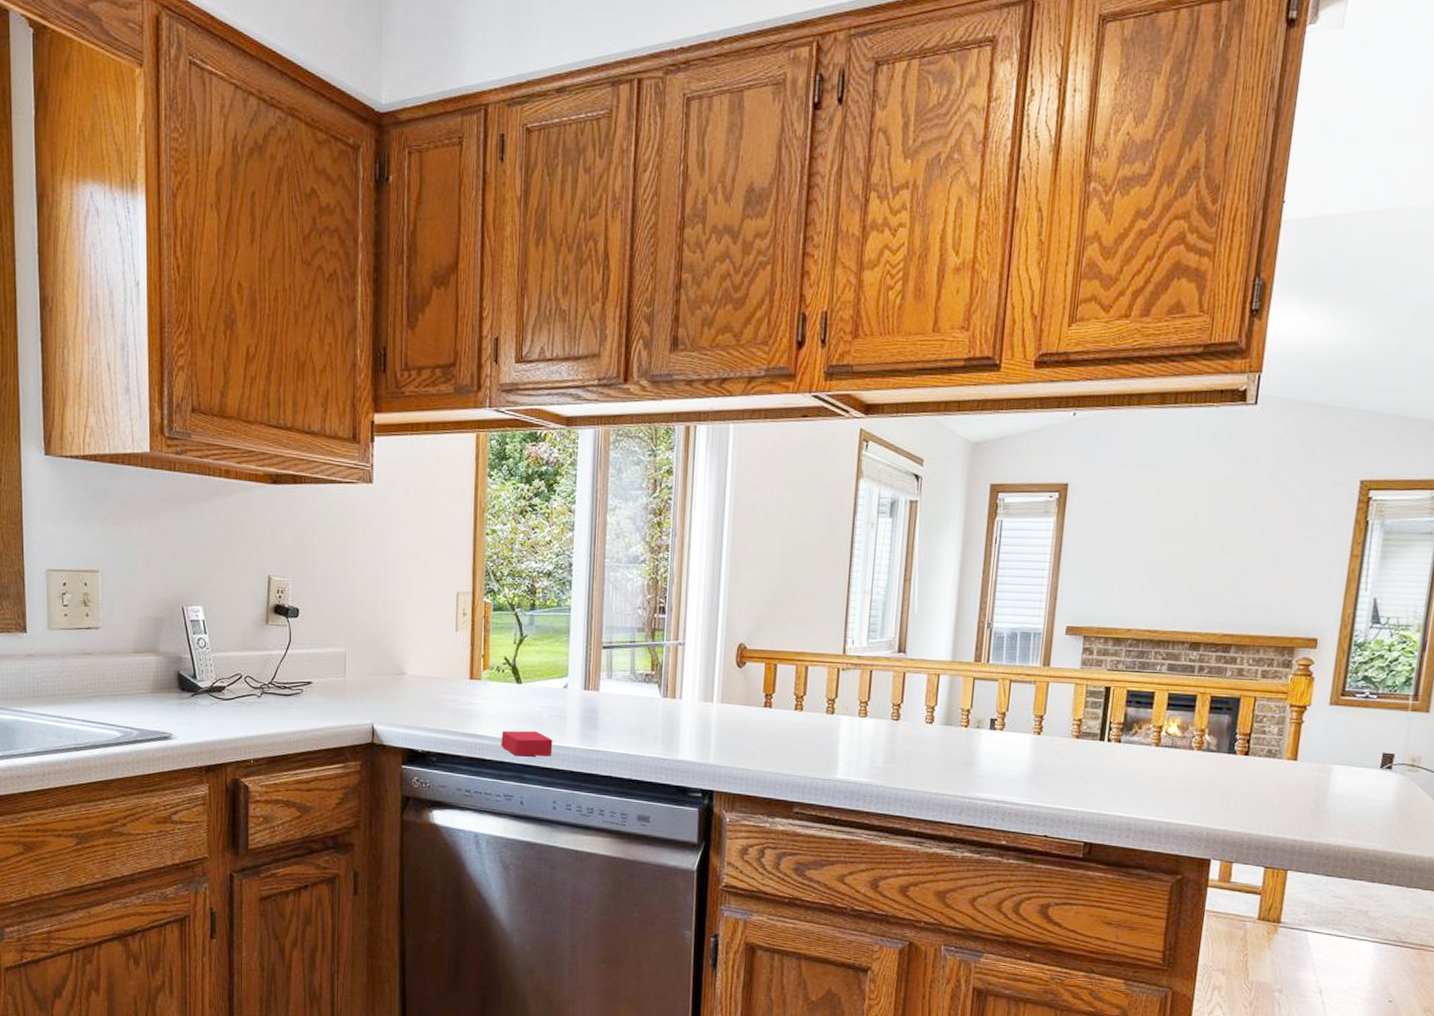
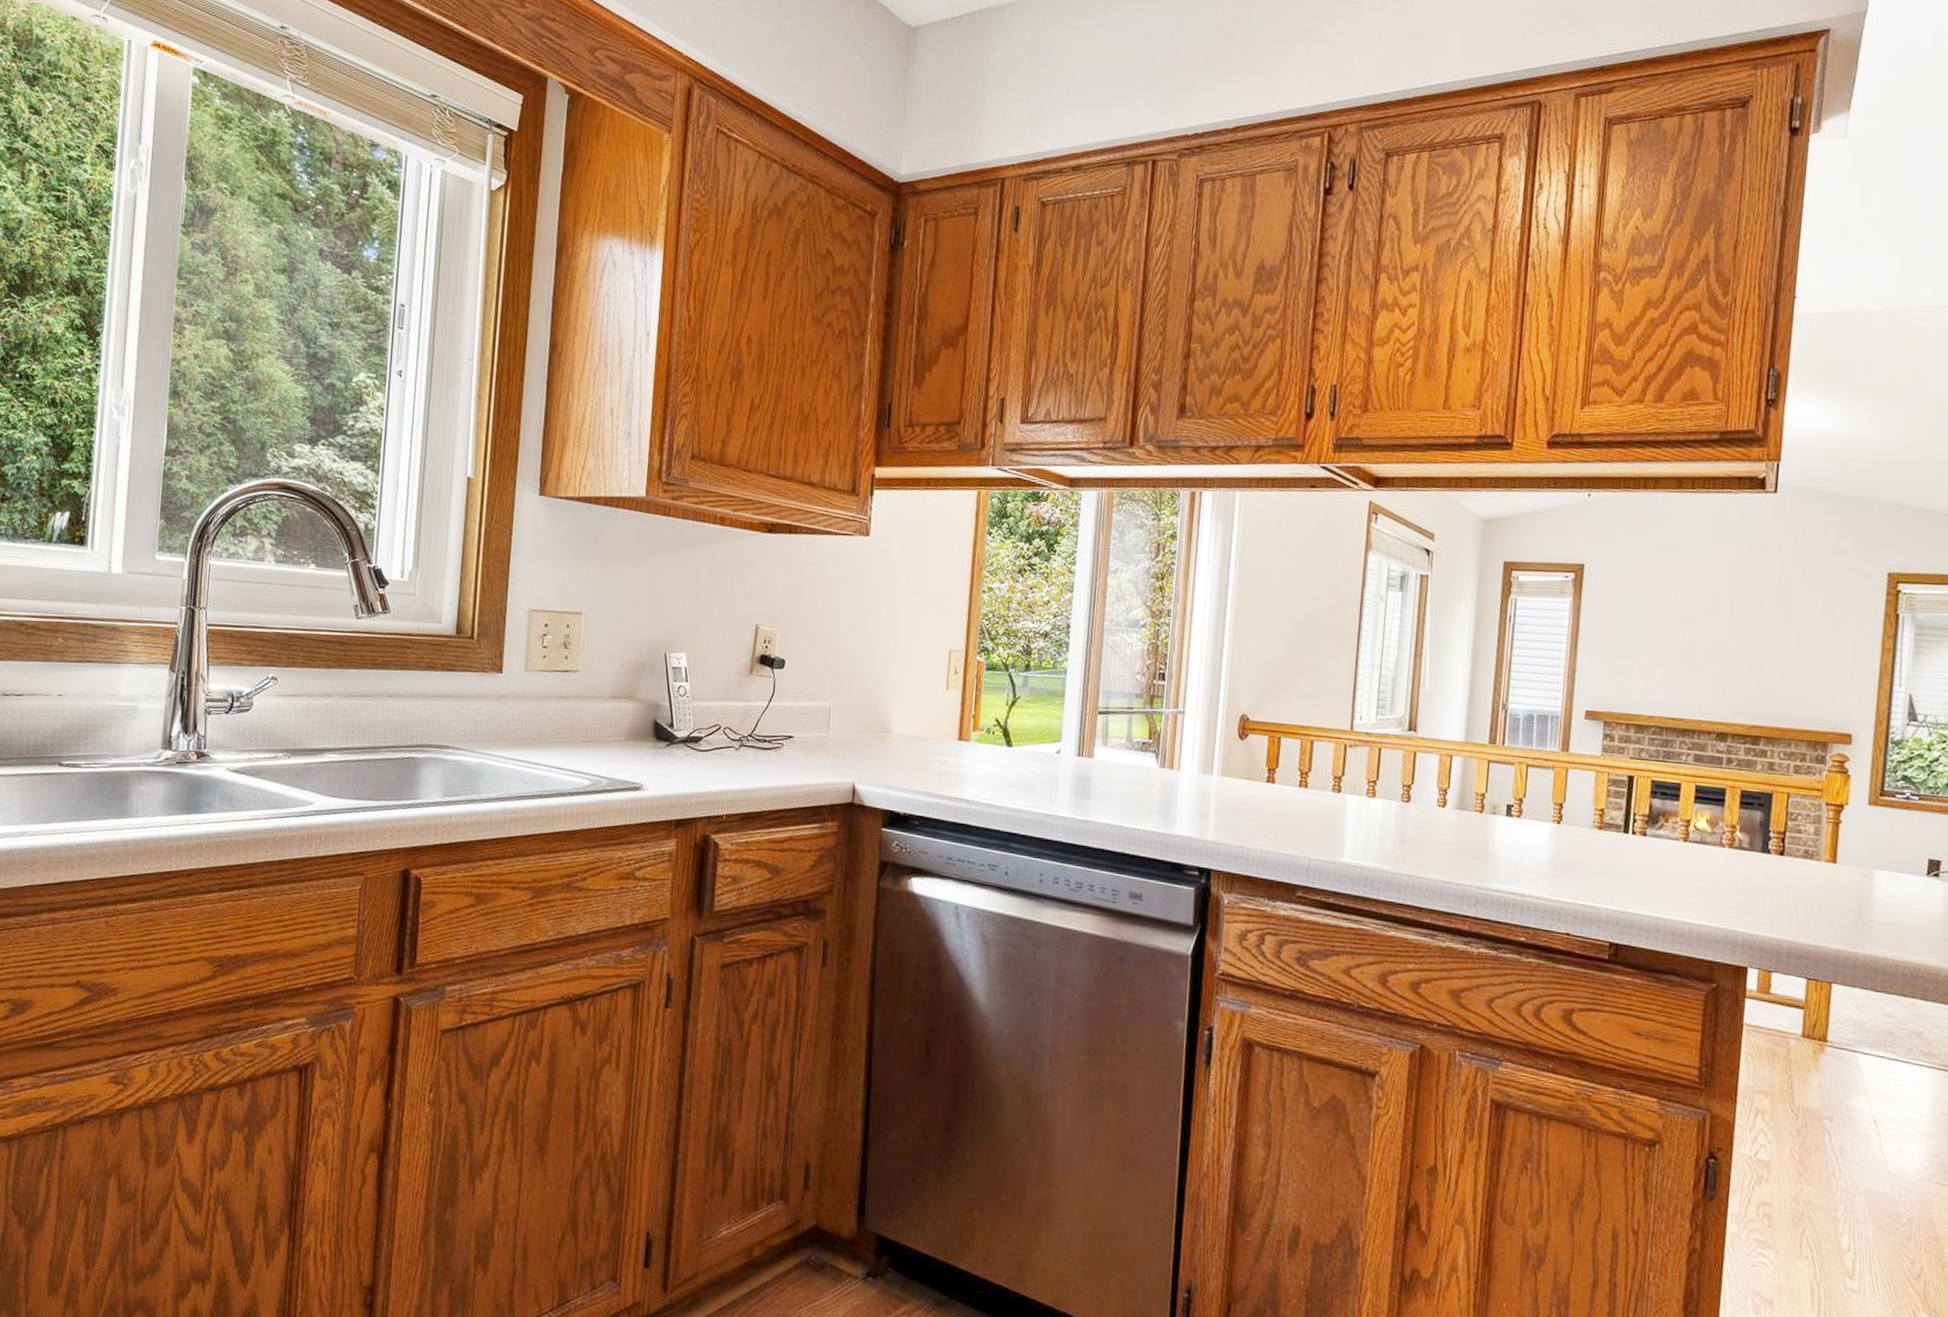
sponge: present [501,730,553,756] -> none [988,795,1043,825]

